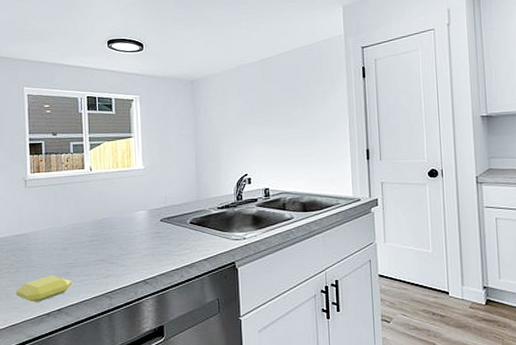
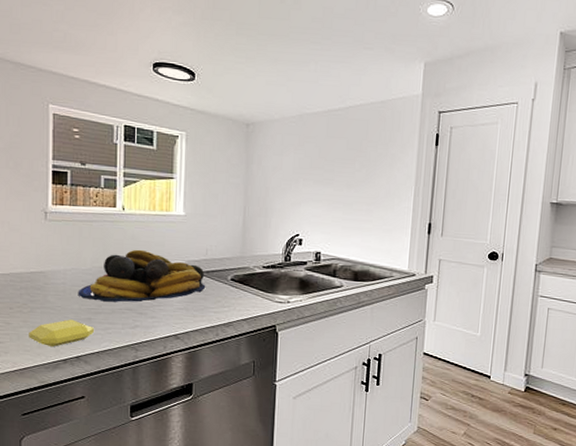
fruit bowl: none [56,204,168,256] -> present [78,249,206,302]

